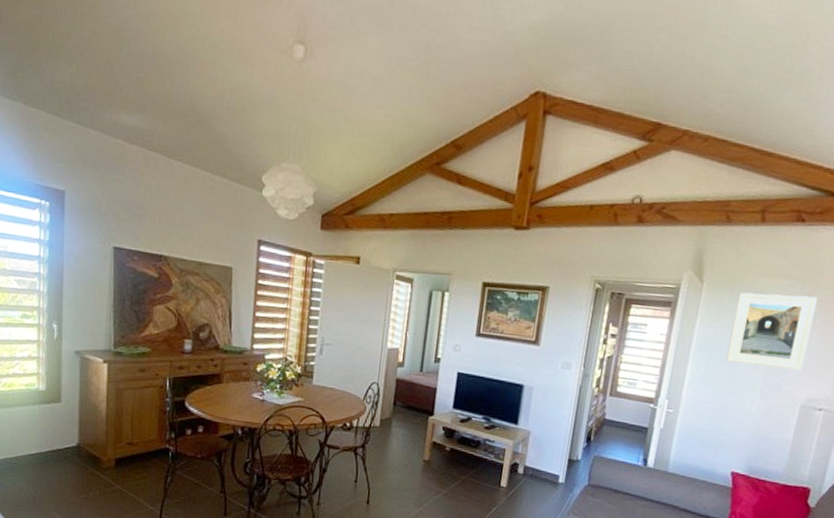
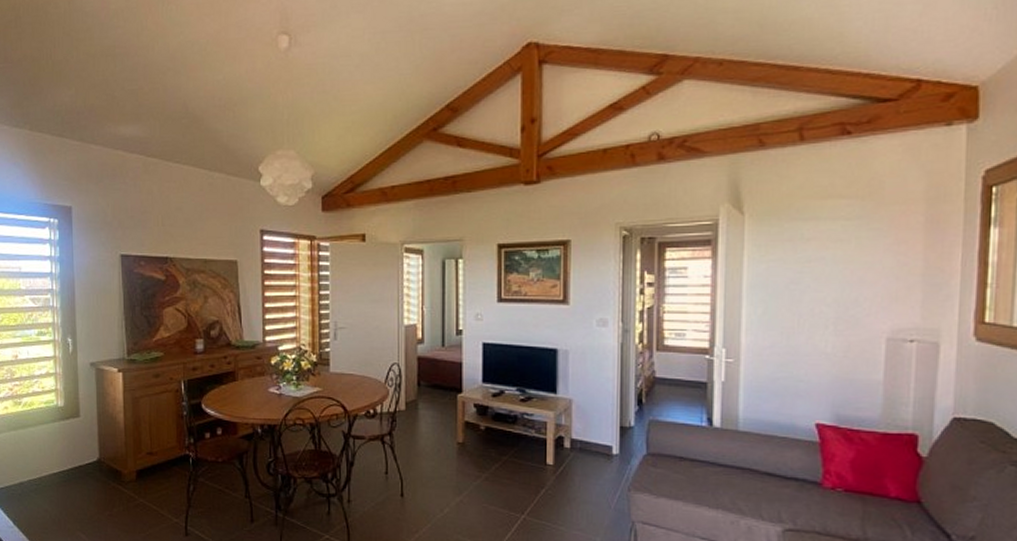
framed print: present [725,292,817,371] -> none [786,214,882,300]

